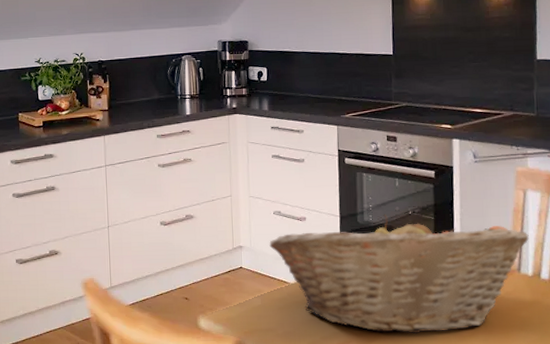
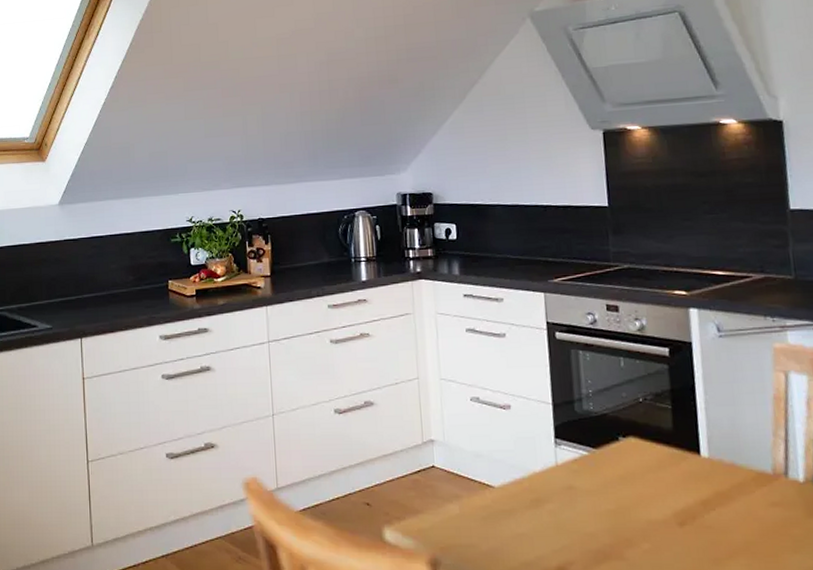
fruit basket: present [269,214,529,334] -> none [466,401,797,555]

